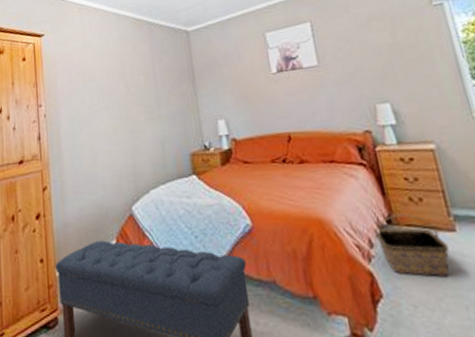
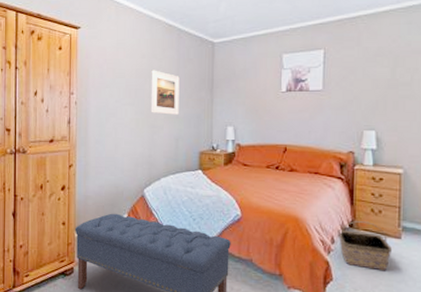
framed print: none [124,68,161,116] -> present [150,70,180,115]

